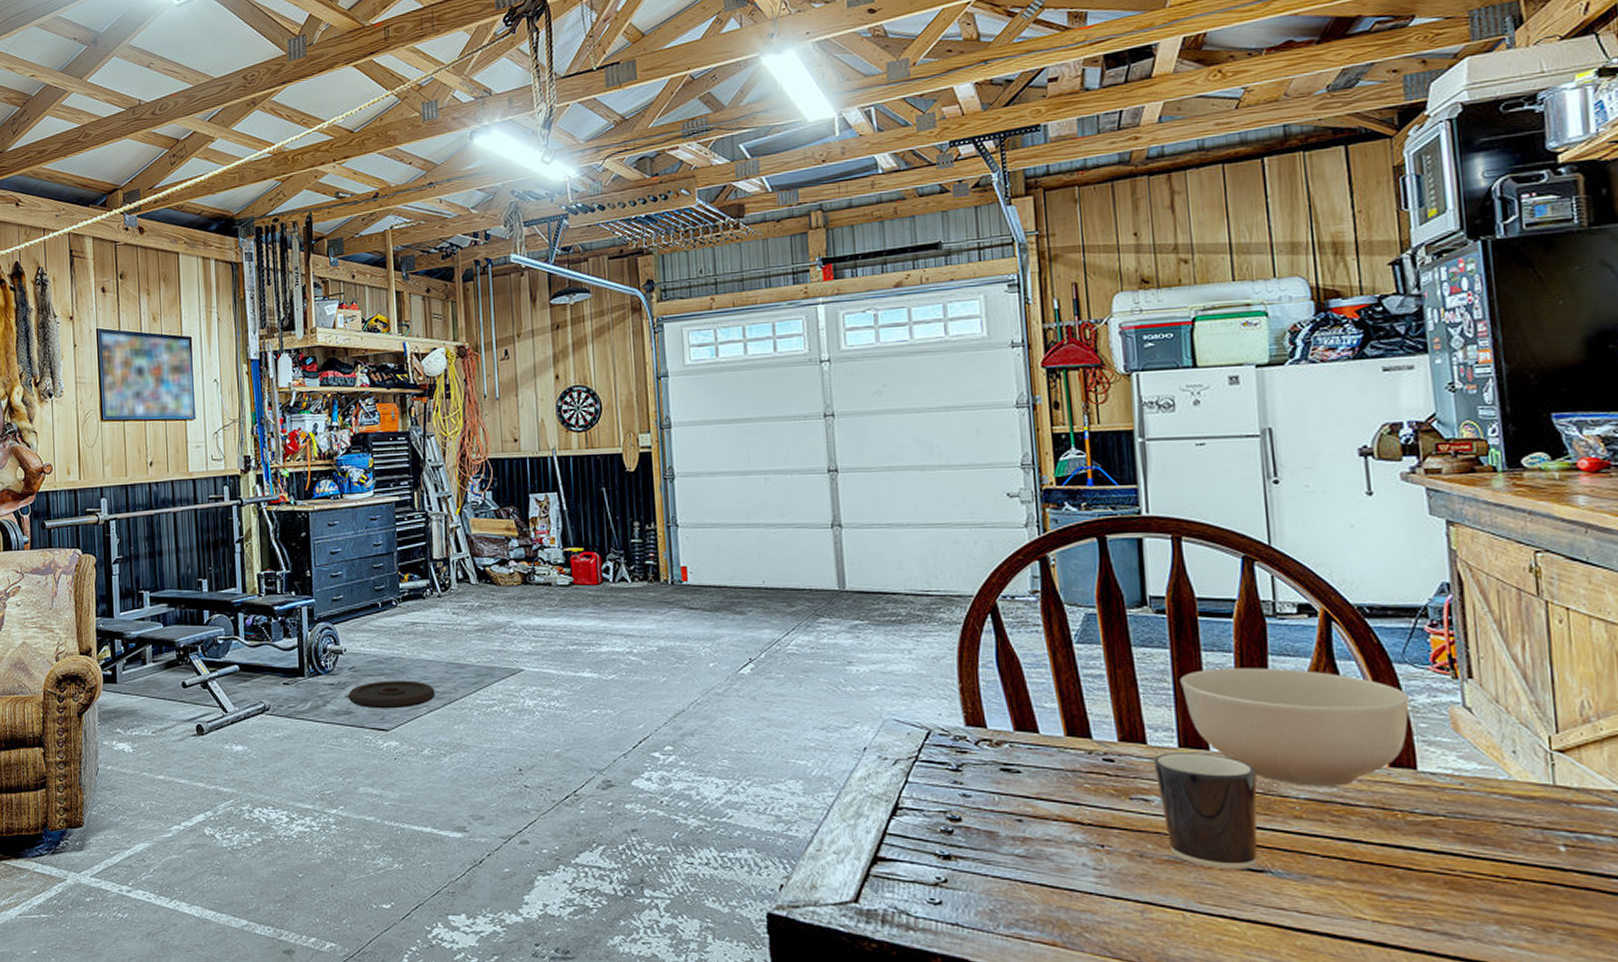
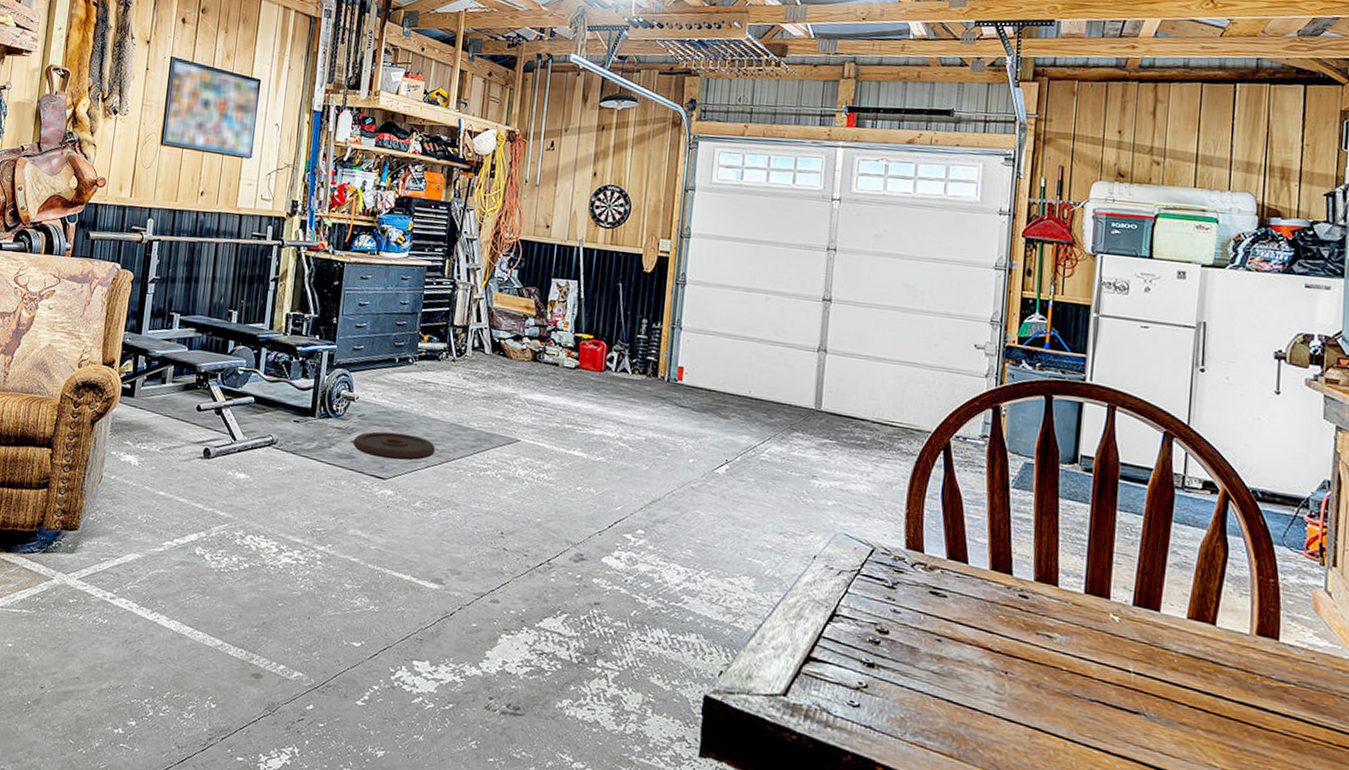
mug: present [1153,753,1258,871] -> none [1060,596,1146,710]
bowl: present [1180,667,1411,786] -> none [1095,527,1283,647]

